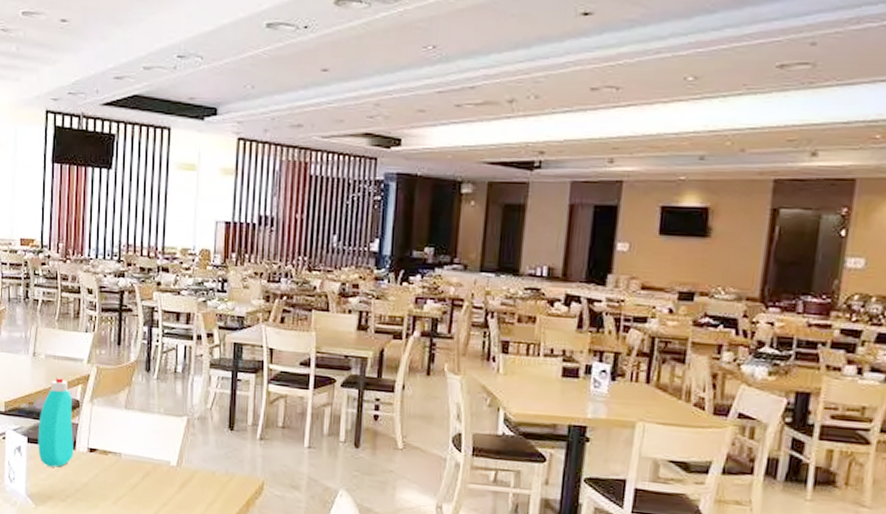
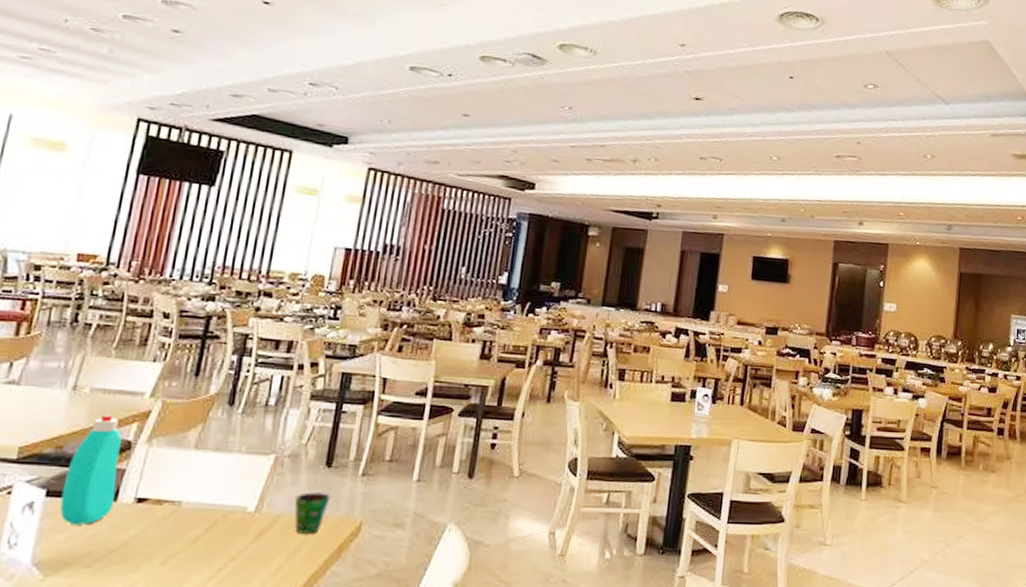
cup: none [206,452,236,489] -> present [294,492,331,534]

